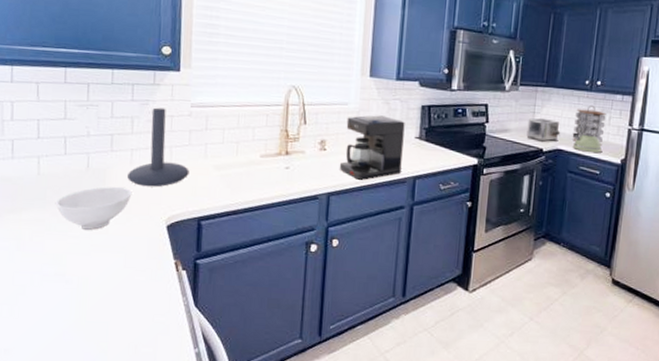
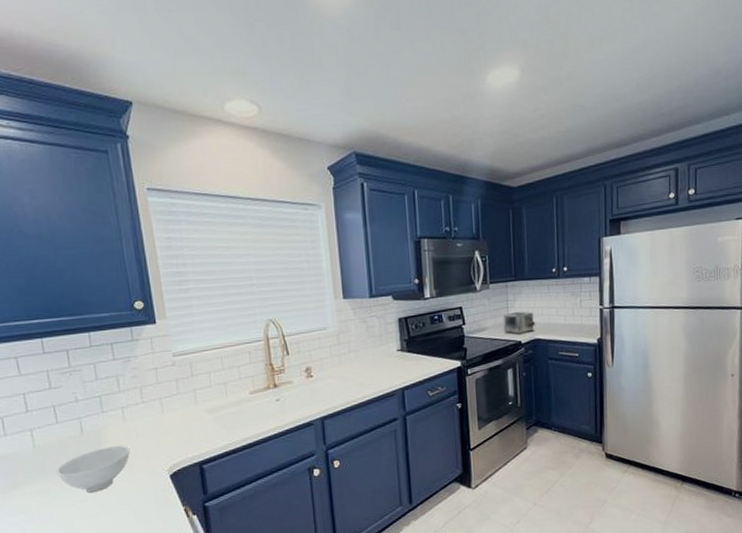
paper towel holder: present [127,107,190,187] -> none [122,362,183,442]
coffee maker: present [339,115,405,181] -> none [328,334,390,401]
kettle: present [572,120,603,154] -> none [547,306,579,338]
spice rack: present [573,104,606,146] -> none [547,291,578,329]

